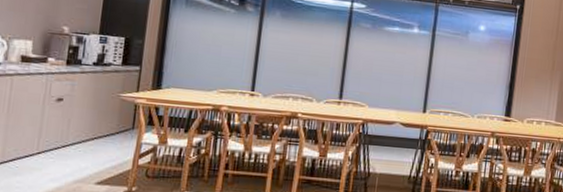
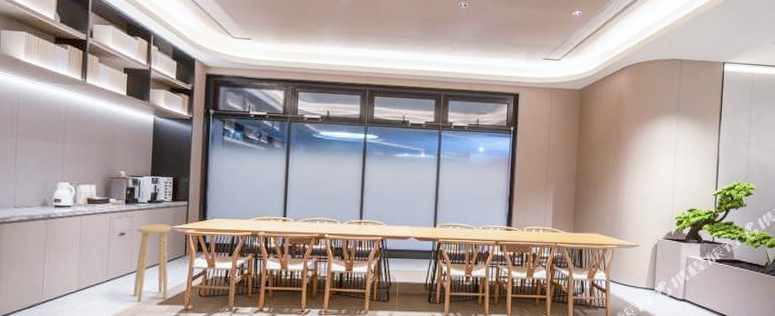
stool: none [67,89,119,181] -> present [133,223,172,303]

